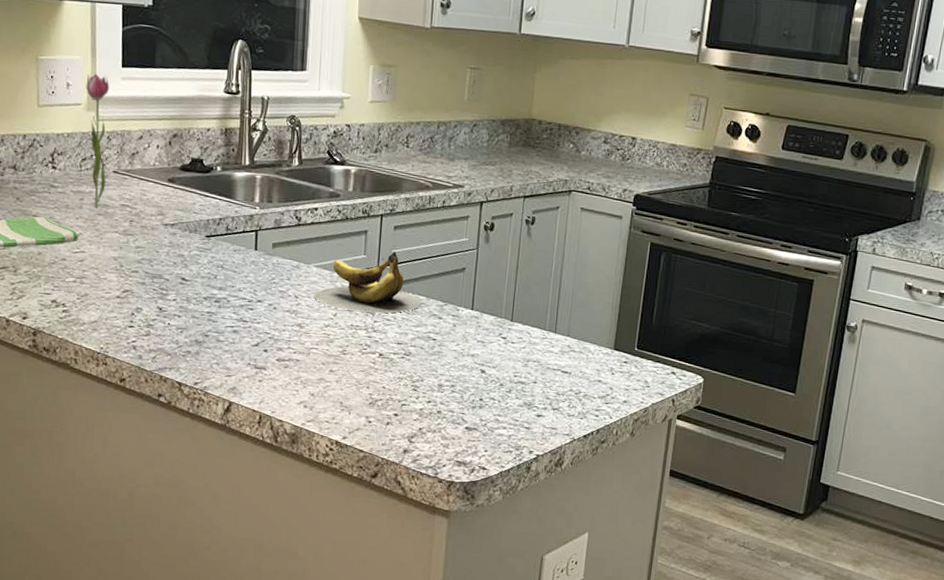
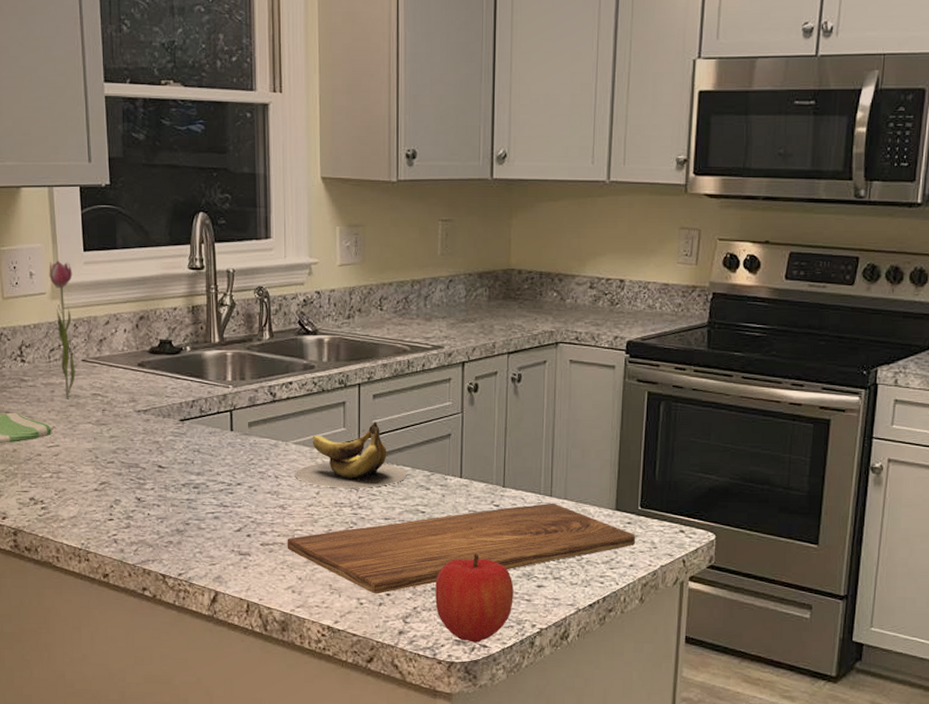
cutting board: none [302,338,631,414] -> present [287,503,636,594]
fruit: none [440,381,515,465] -> present [435,554,514,643]

